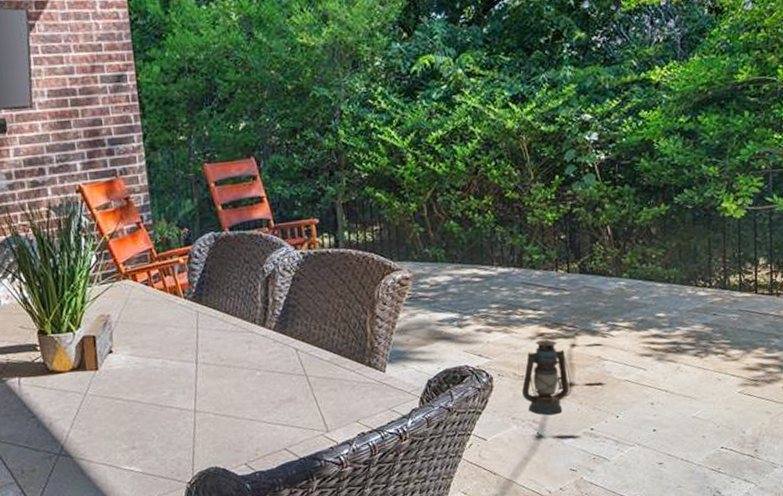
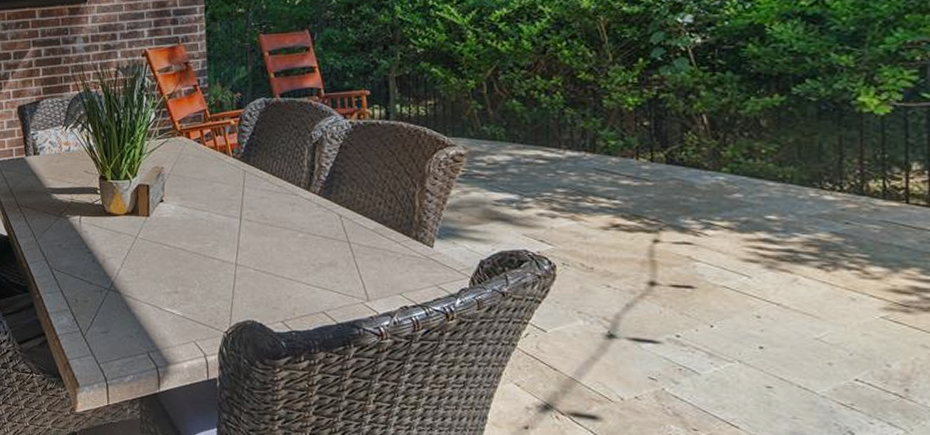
lantern: present [522,338,572,416] -> none [591,231,653,315]

